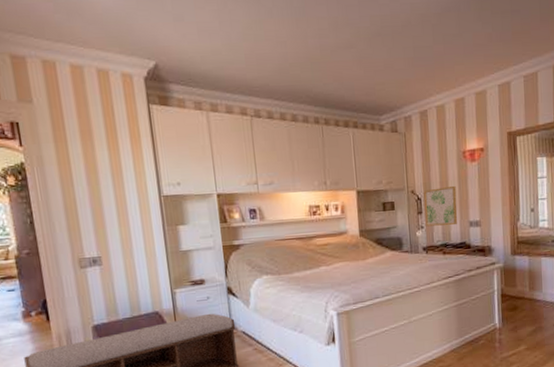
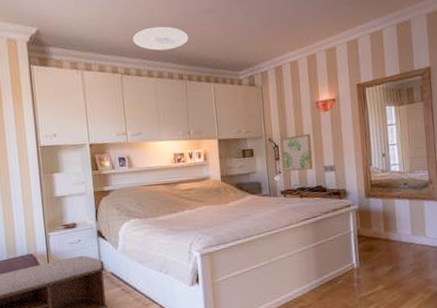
ceiling light: none [263,62,326,90] -> present [132,26,189,51]

